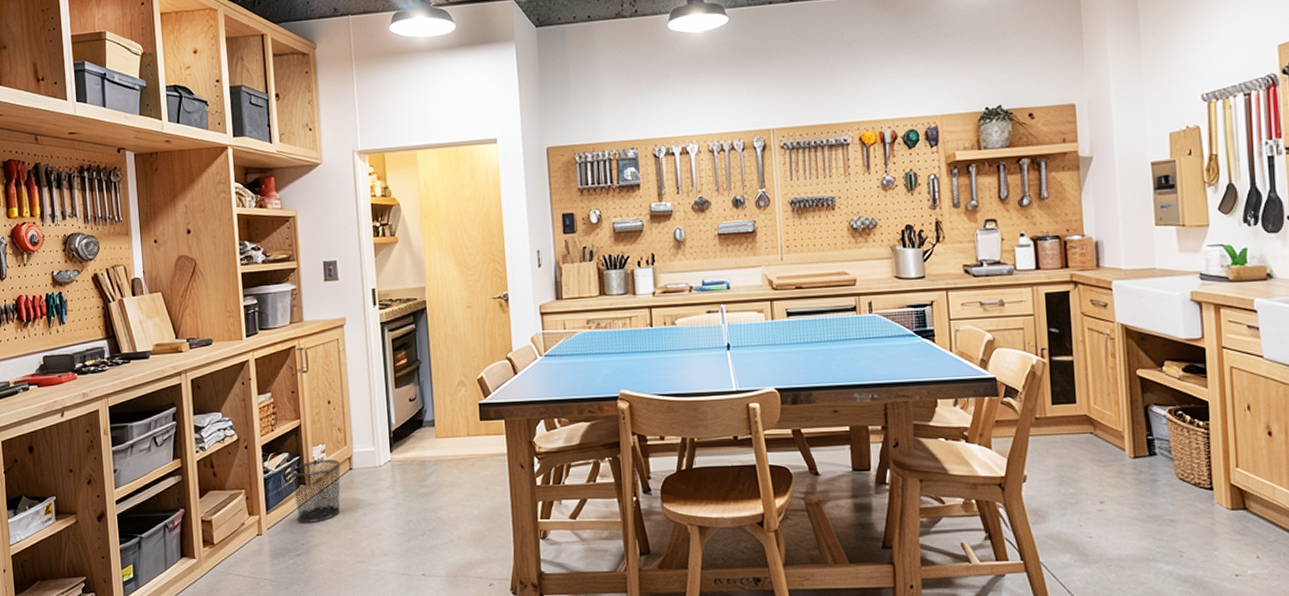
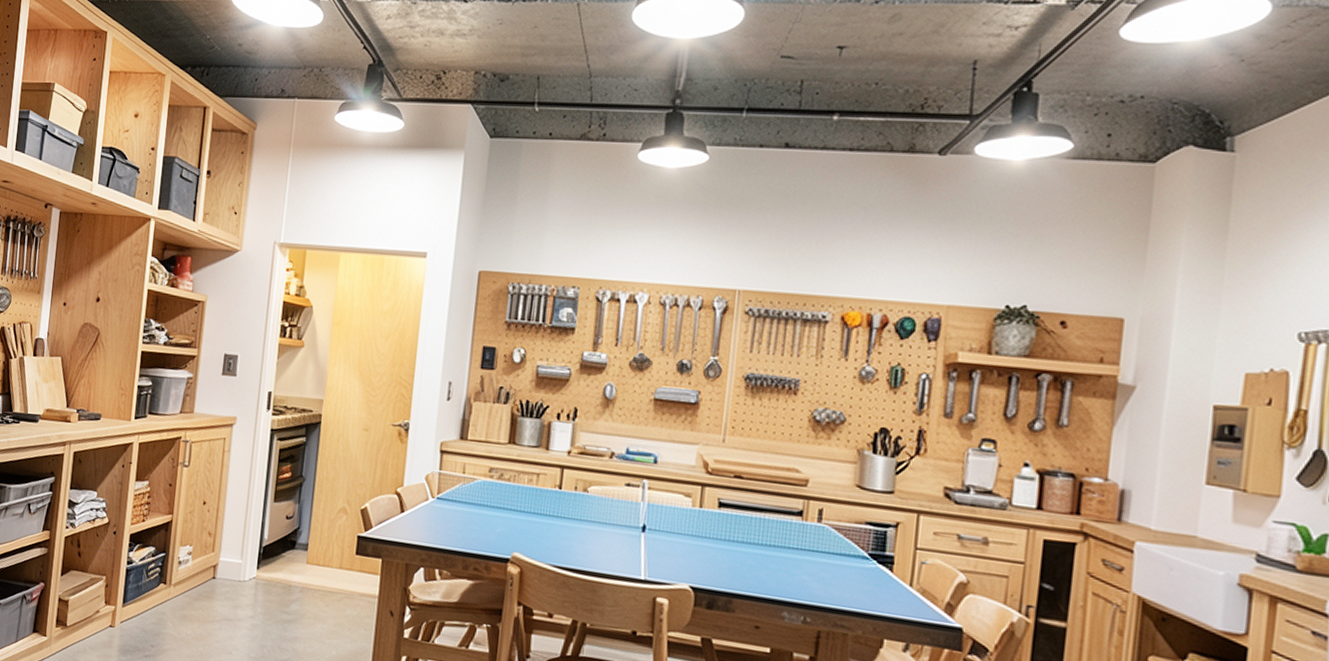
waste bin: present [290,459,341,523] -> none [151,561,205,627]

